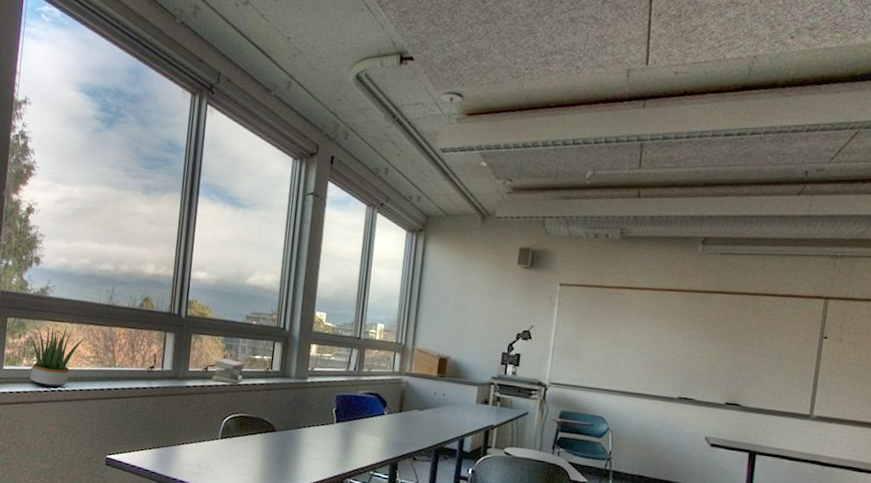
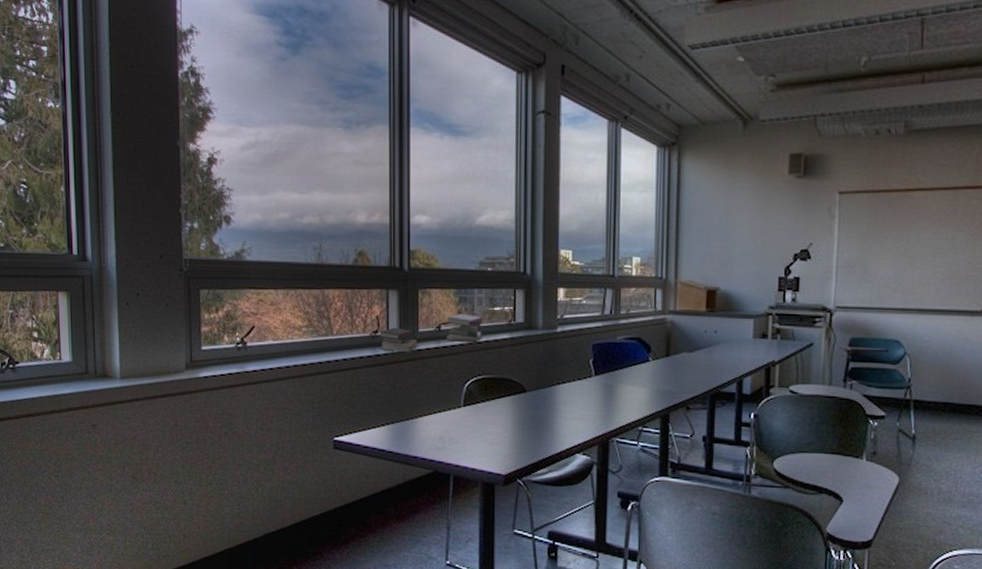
potted plant: present [28,325,86,388] -> none [226,293,295,367]
books: none [155,364,186,389] -> present [379,327,417,353]

